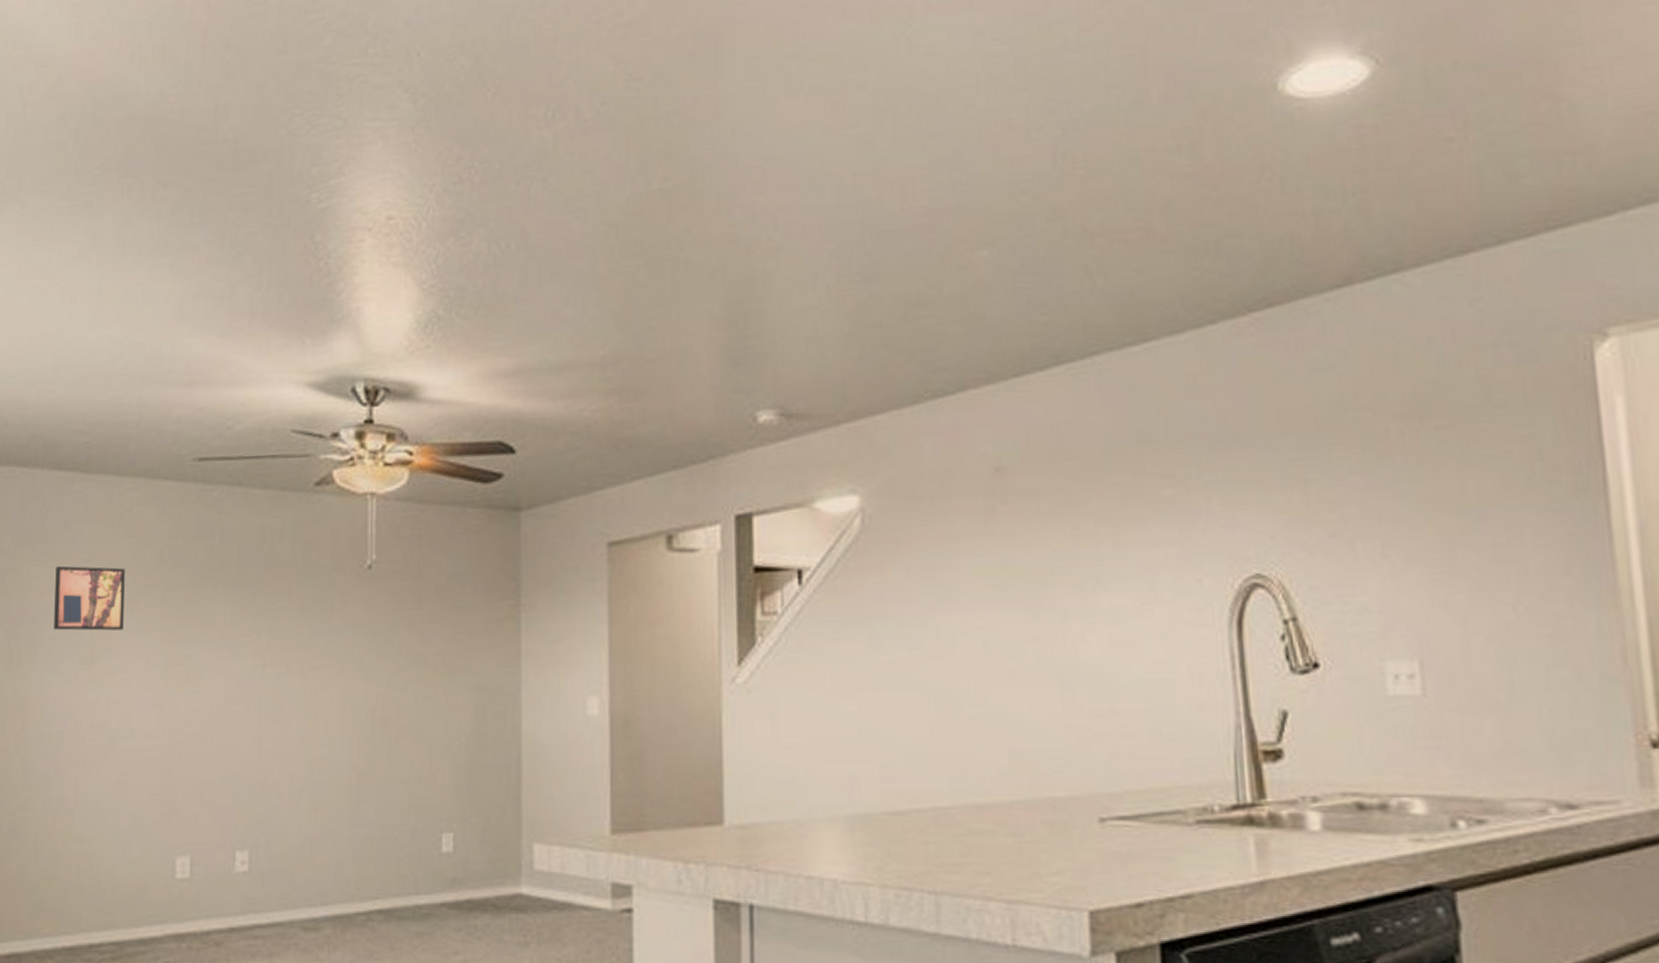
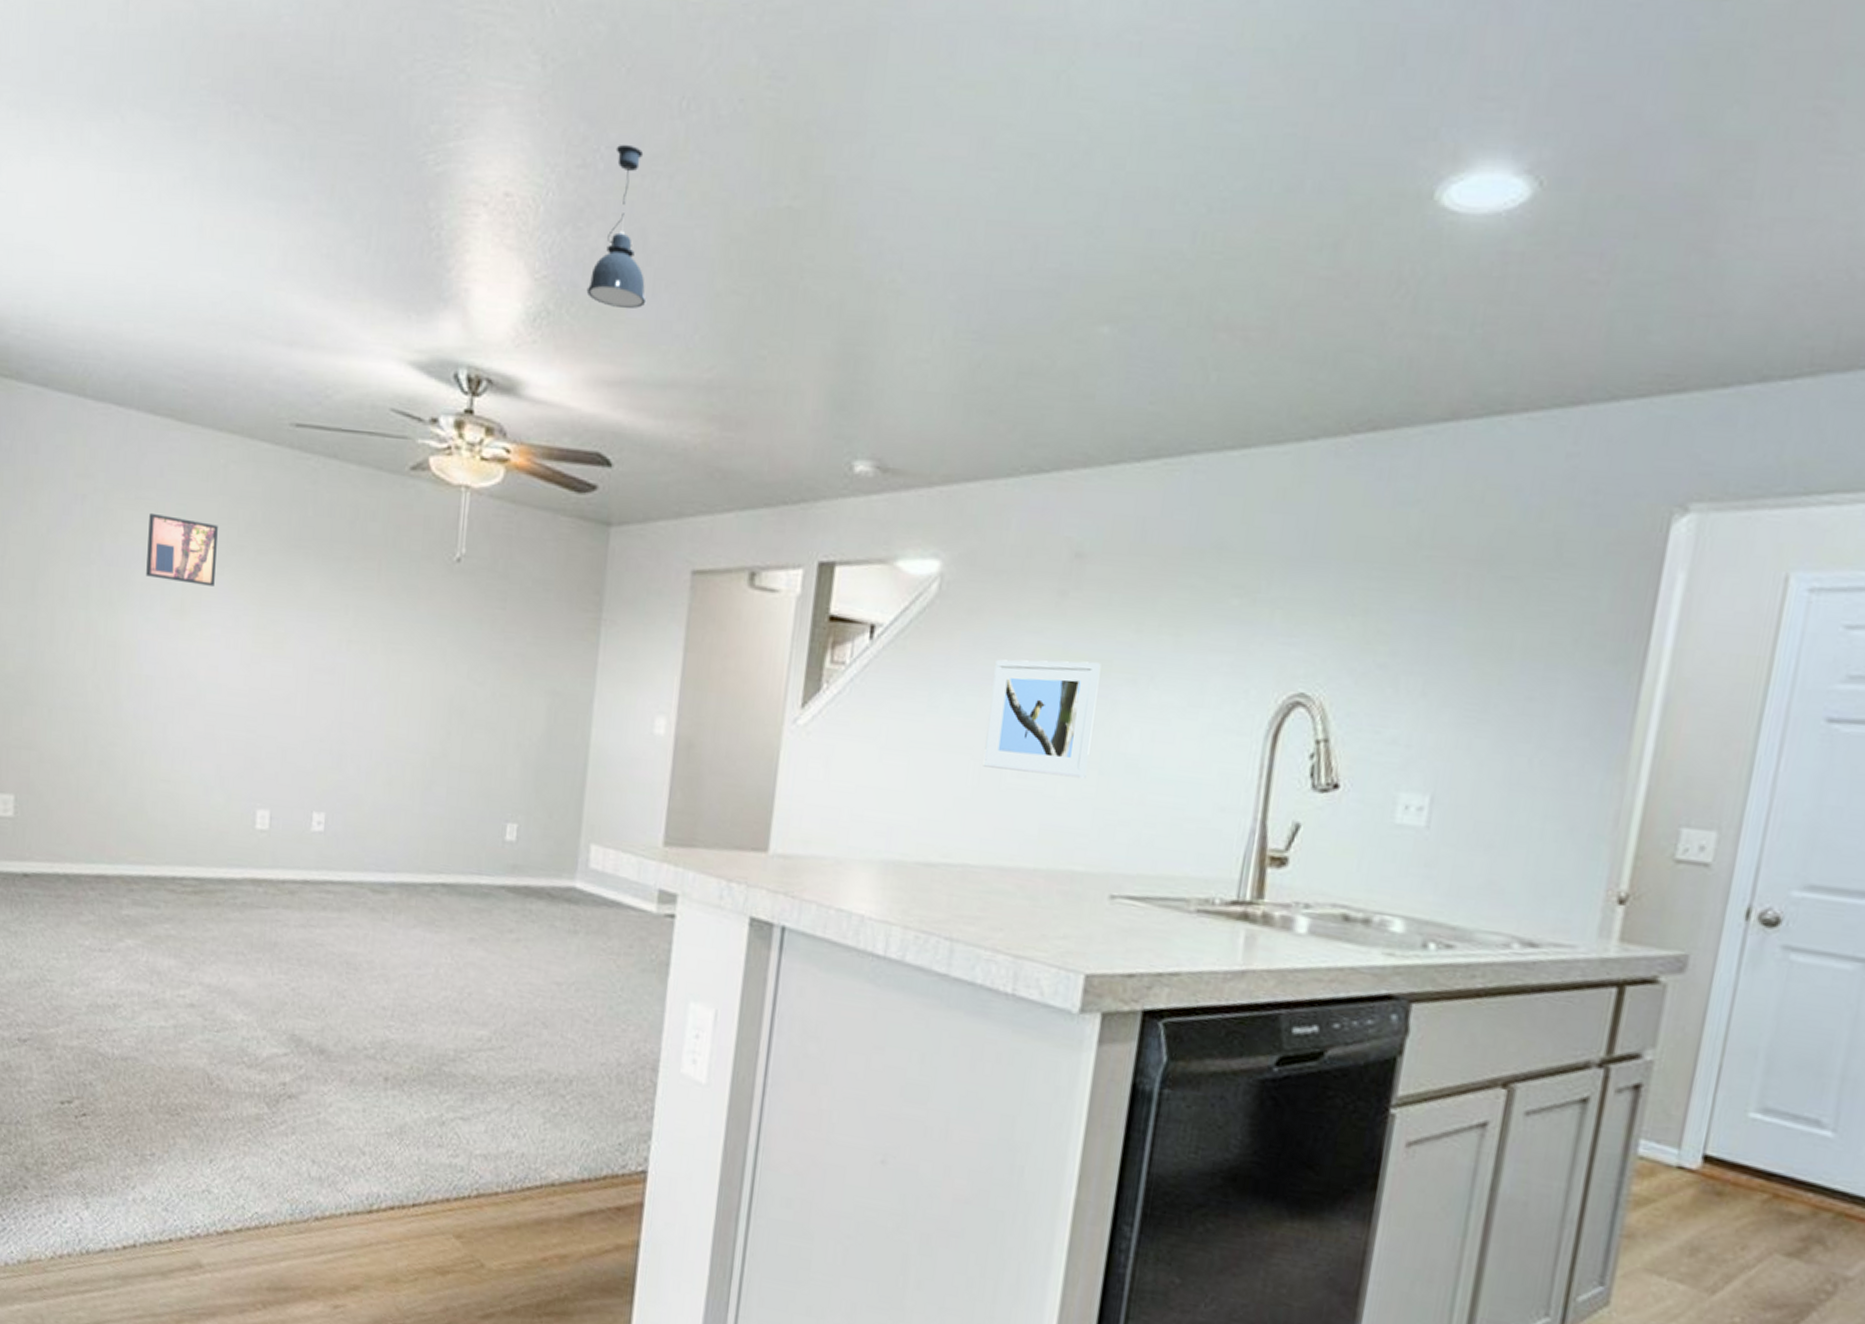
pendant light: none [474,157,533,304] -> present [586,144,647,309]
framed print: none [933,574,1049,699] -> present [983,659,1101,779]

